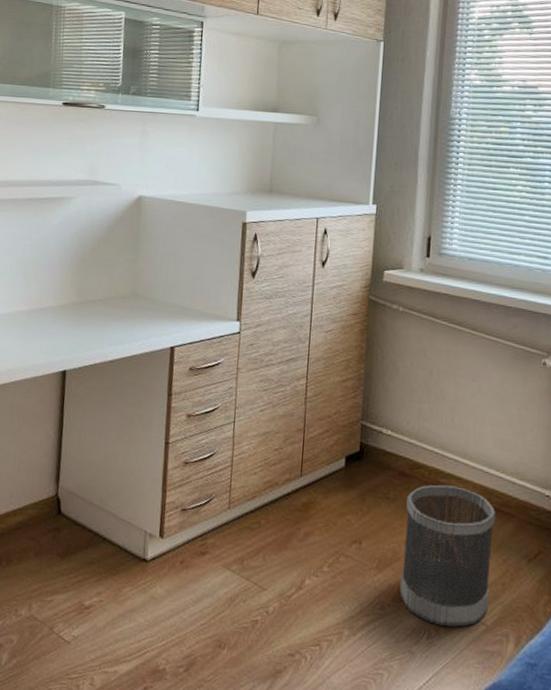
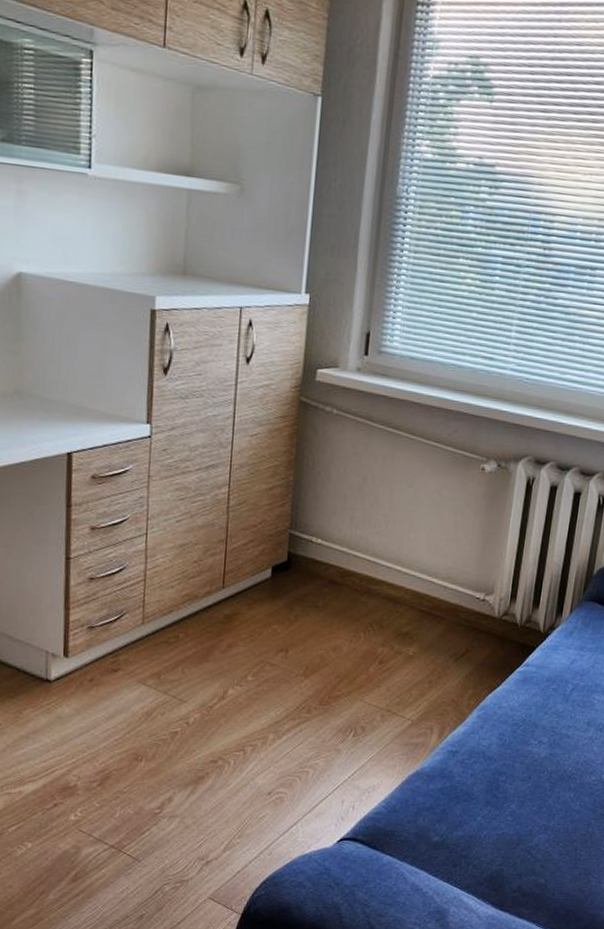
wastebasket: present [400,484,495,627] -> none [327,591,426,725]

